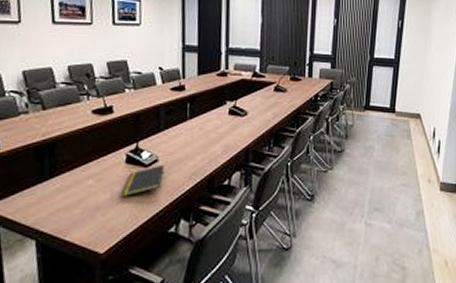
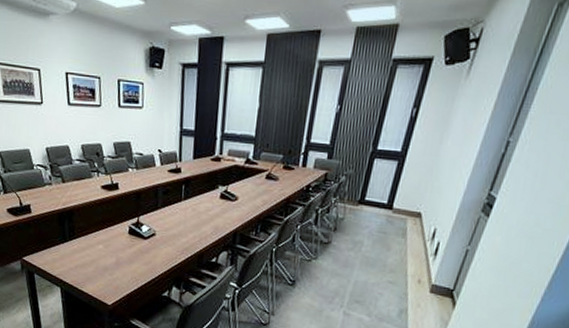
notepad: present [122,164,164,196] -> none [125,238,160,262]

